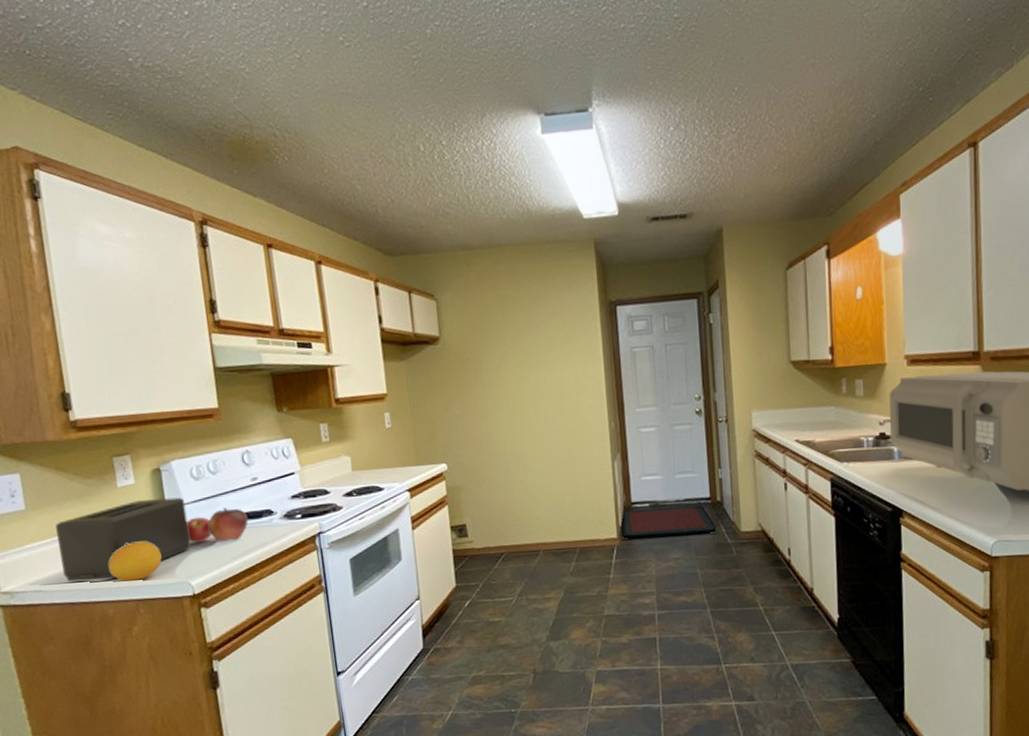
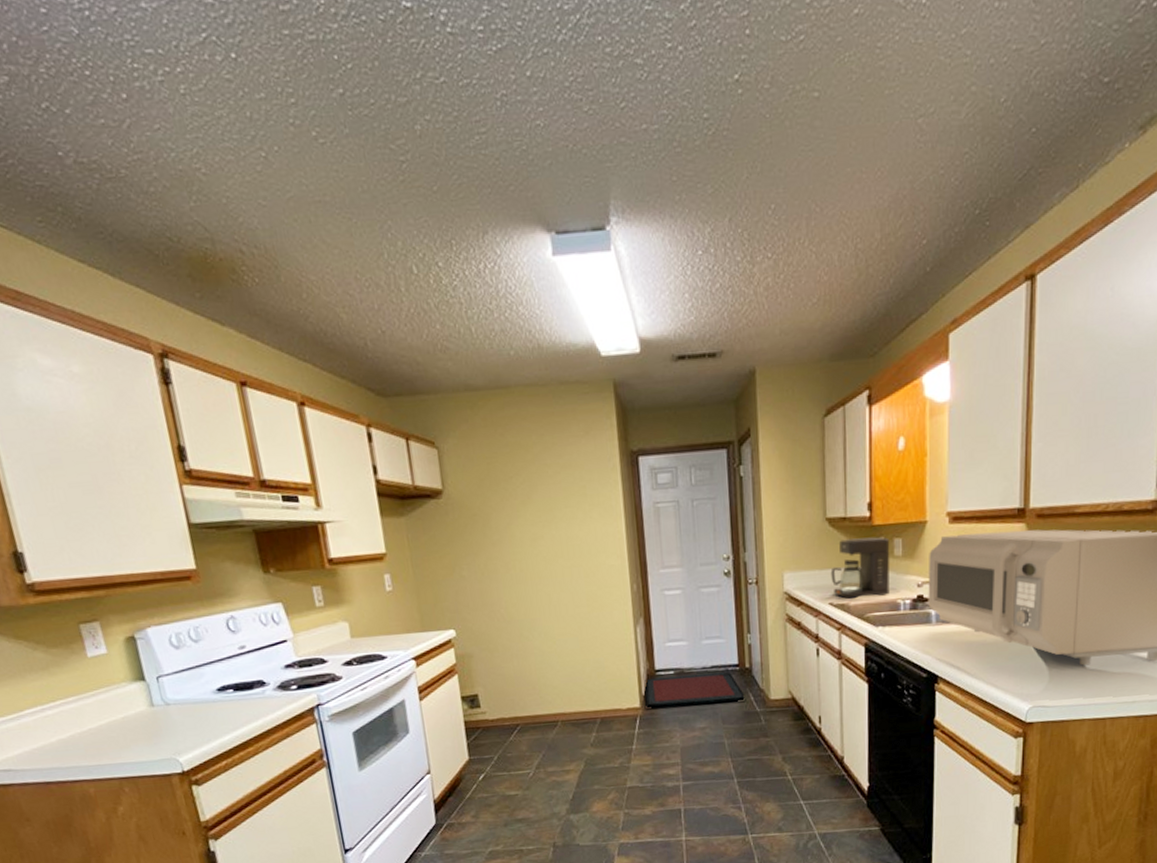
toaster: present [55,497,191,582] -> none [19,667,176,760]
fruit: present [108,541,162,582] -> none [84,715,145,760]
fruit: present [186,516,212,543] -> none [169,688,199,717]
fruit: present [208,508,249,543] -> none [193,679,239,717]
coffee maker: none [796,378,853,436] -> present [830,537,890,599]

